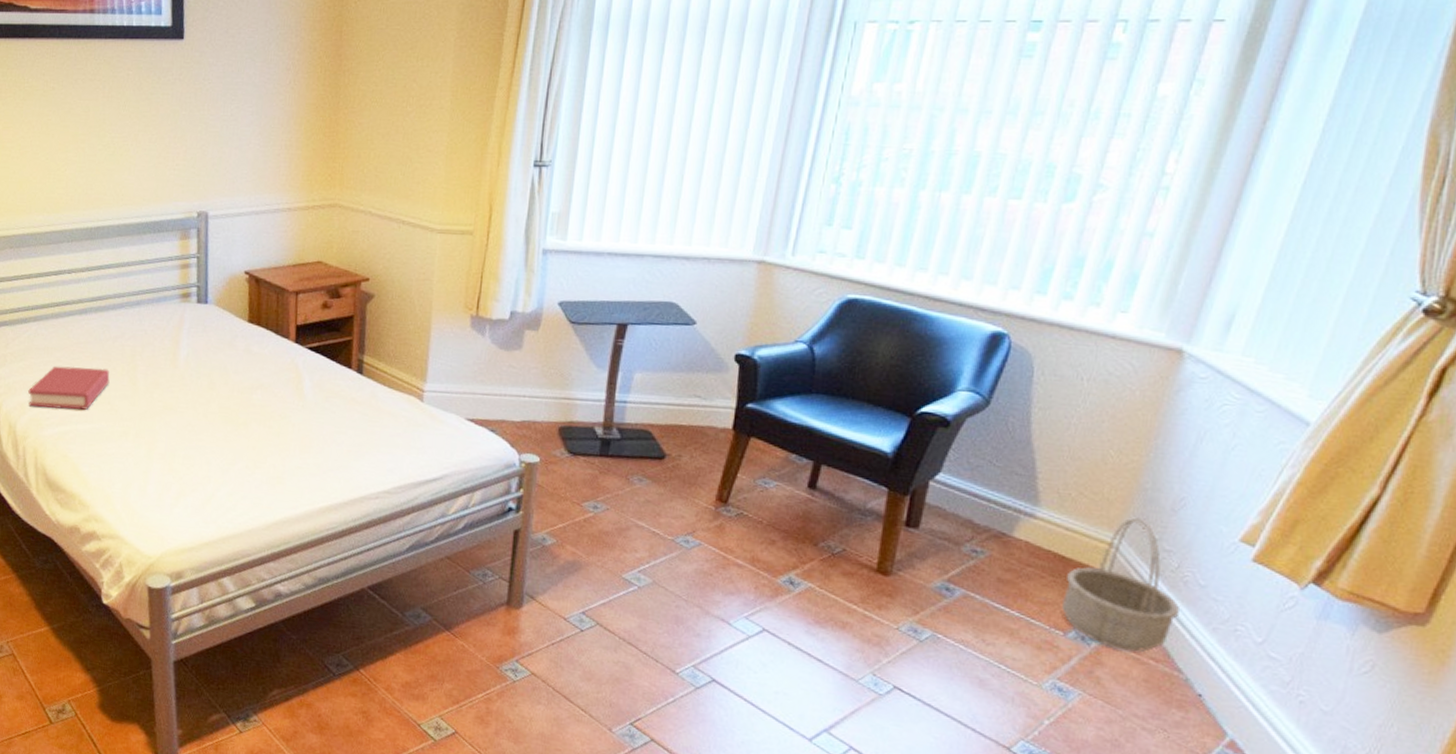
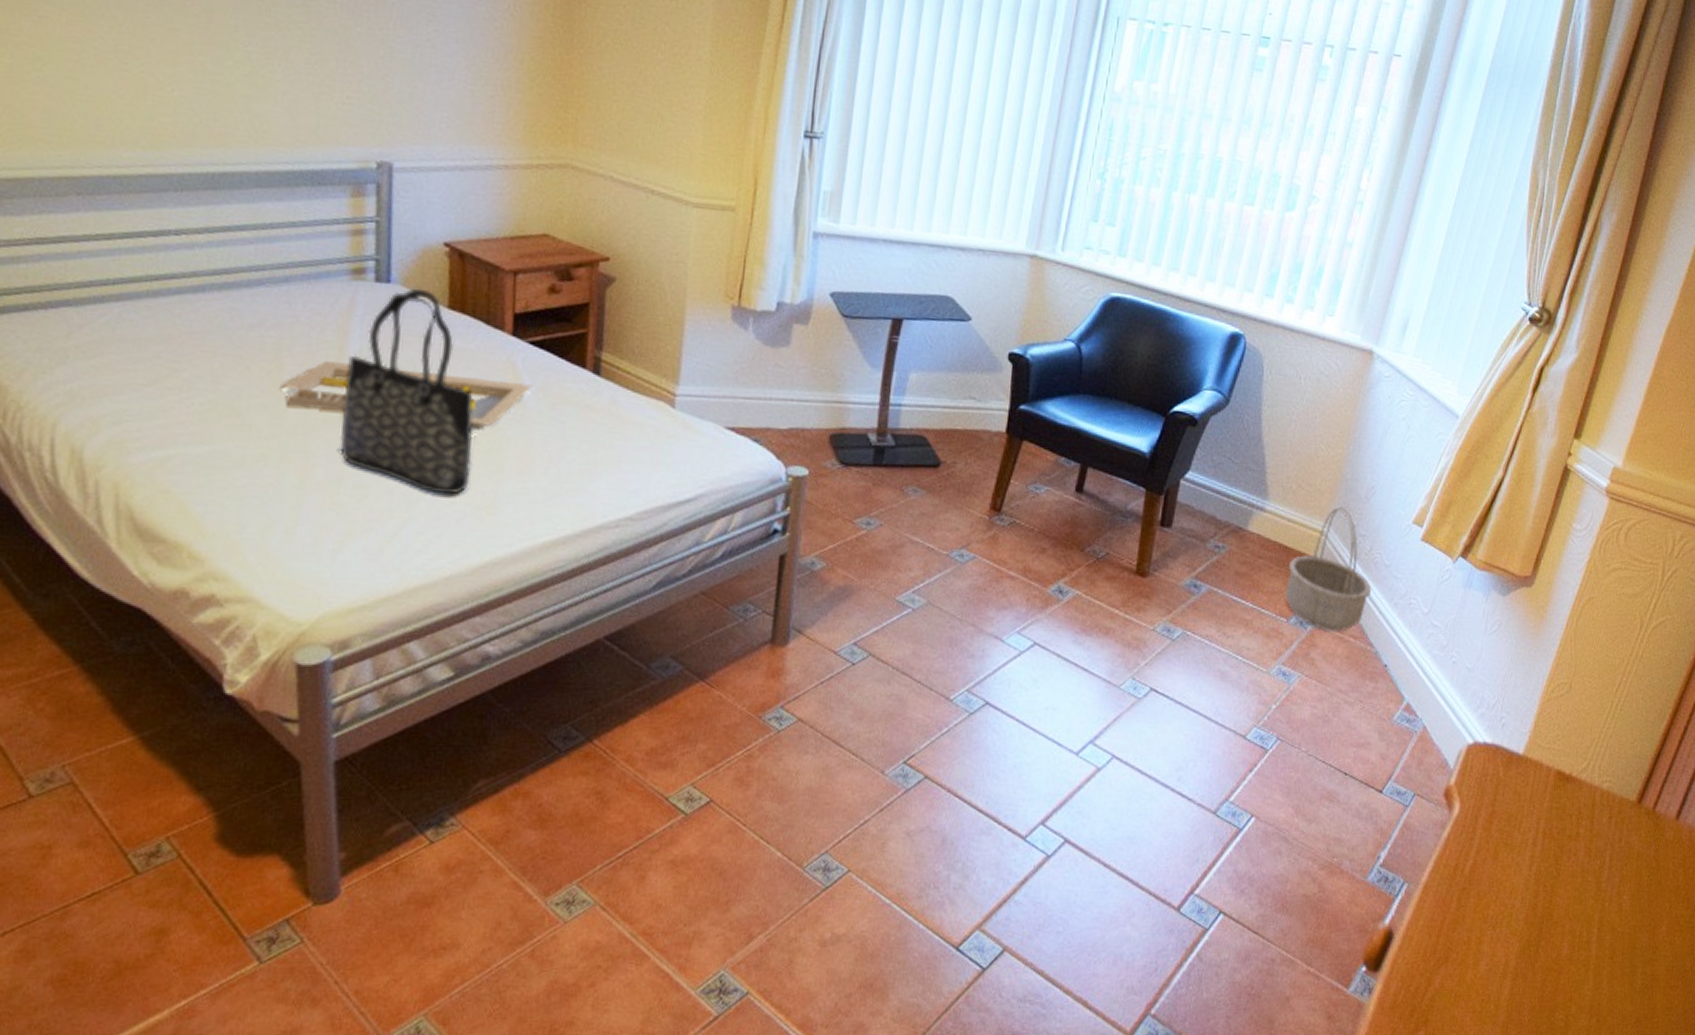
hardback book: present [28,365,110,411] -> none [105,364,241,427]
serving tray: none [134,363,311,416] -> present [279,361,533,429]
tote bag: none [175,307,268,467] -> present [340,288,474,495]

